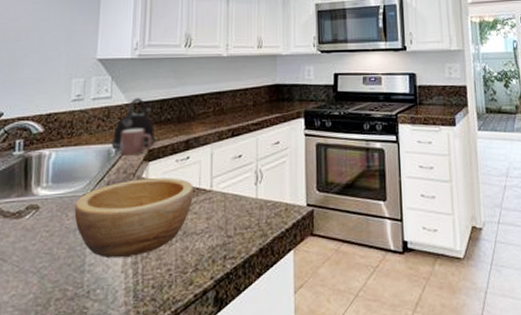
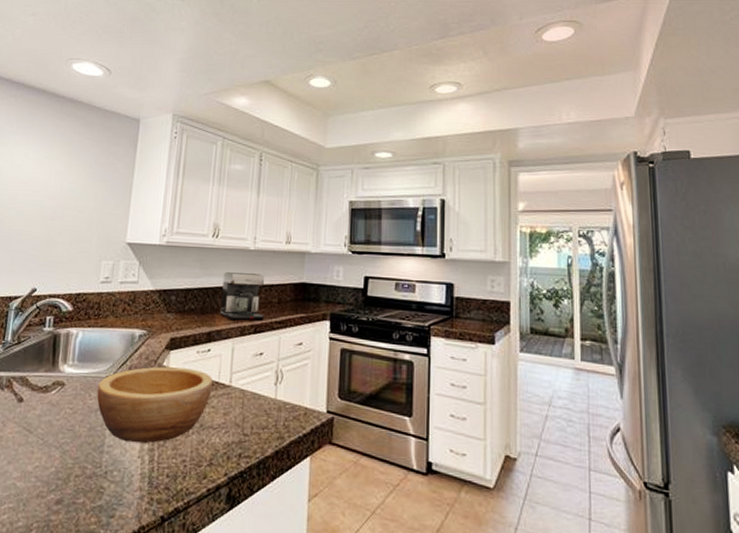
kettle: present [111,98,156,151] -> none [135,285,178,336]
mug: present [120,128,152,157] -> none [143,315,175,344]
coffee maker: none [197,79,241,128] -> present [220,272,264,322]

